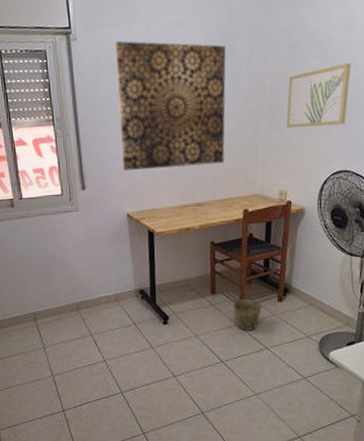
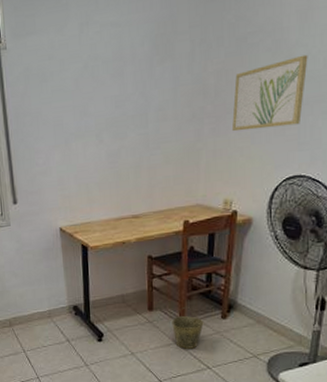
wall art: present [115,40,226,170] -> none [46,44,165,183]

